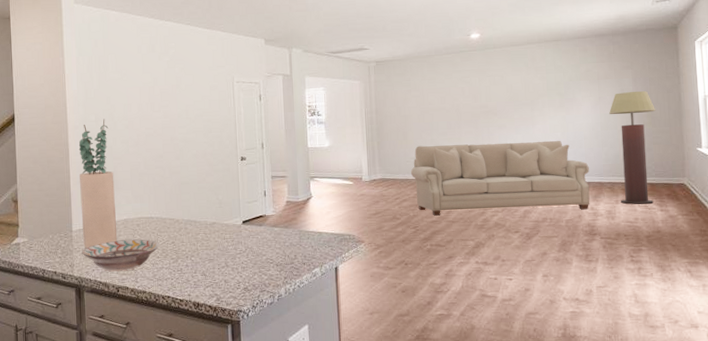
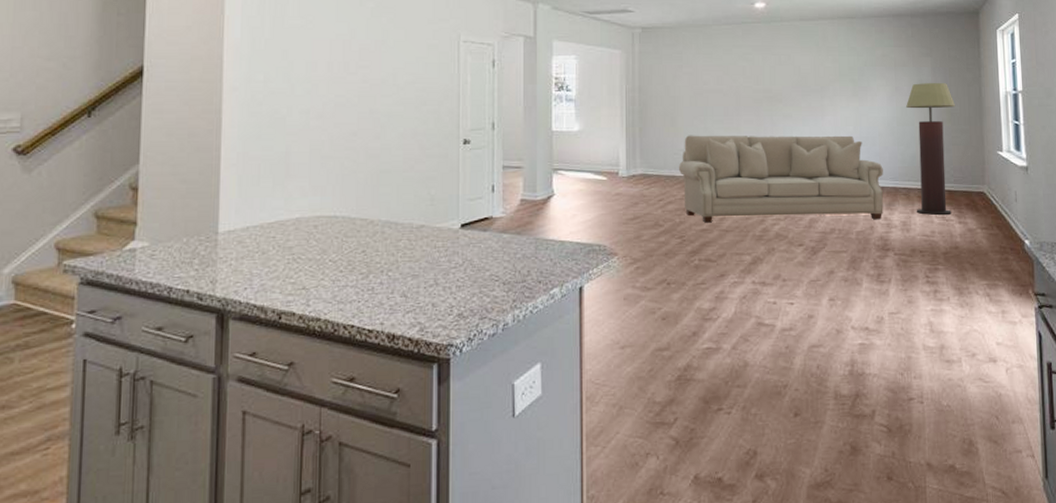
vase: present [78,118,118,249] -> none [233,79,285,258]
decorative bowl: present [82,239,160,272] -> none [230,246,344,291]

